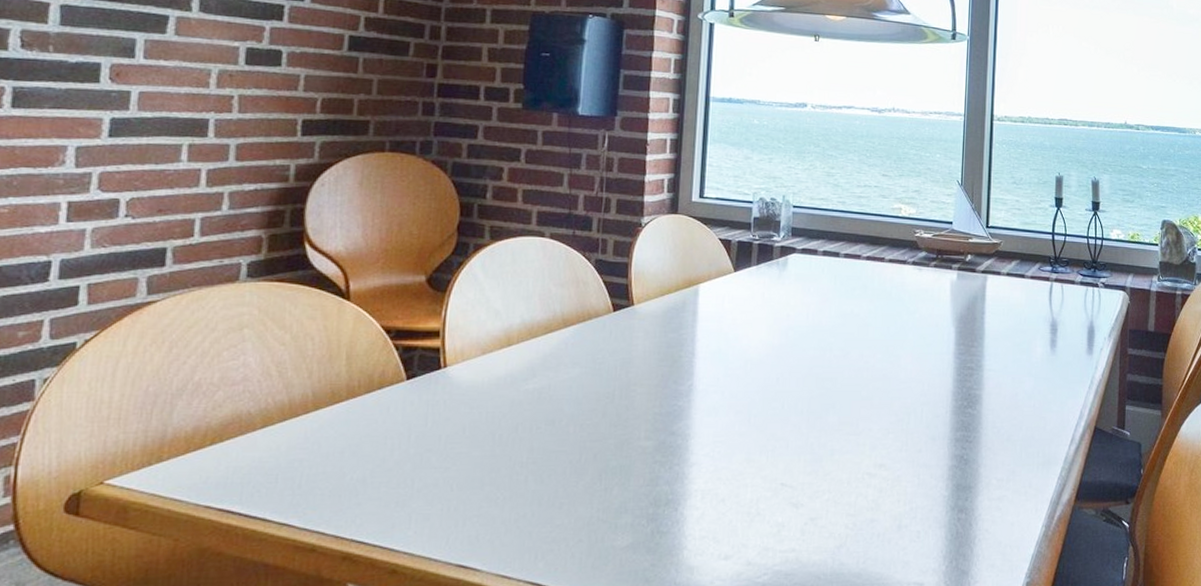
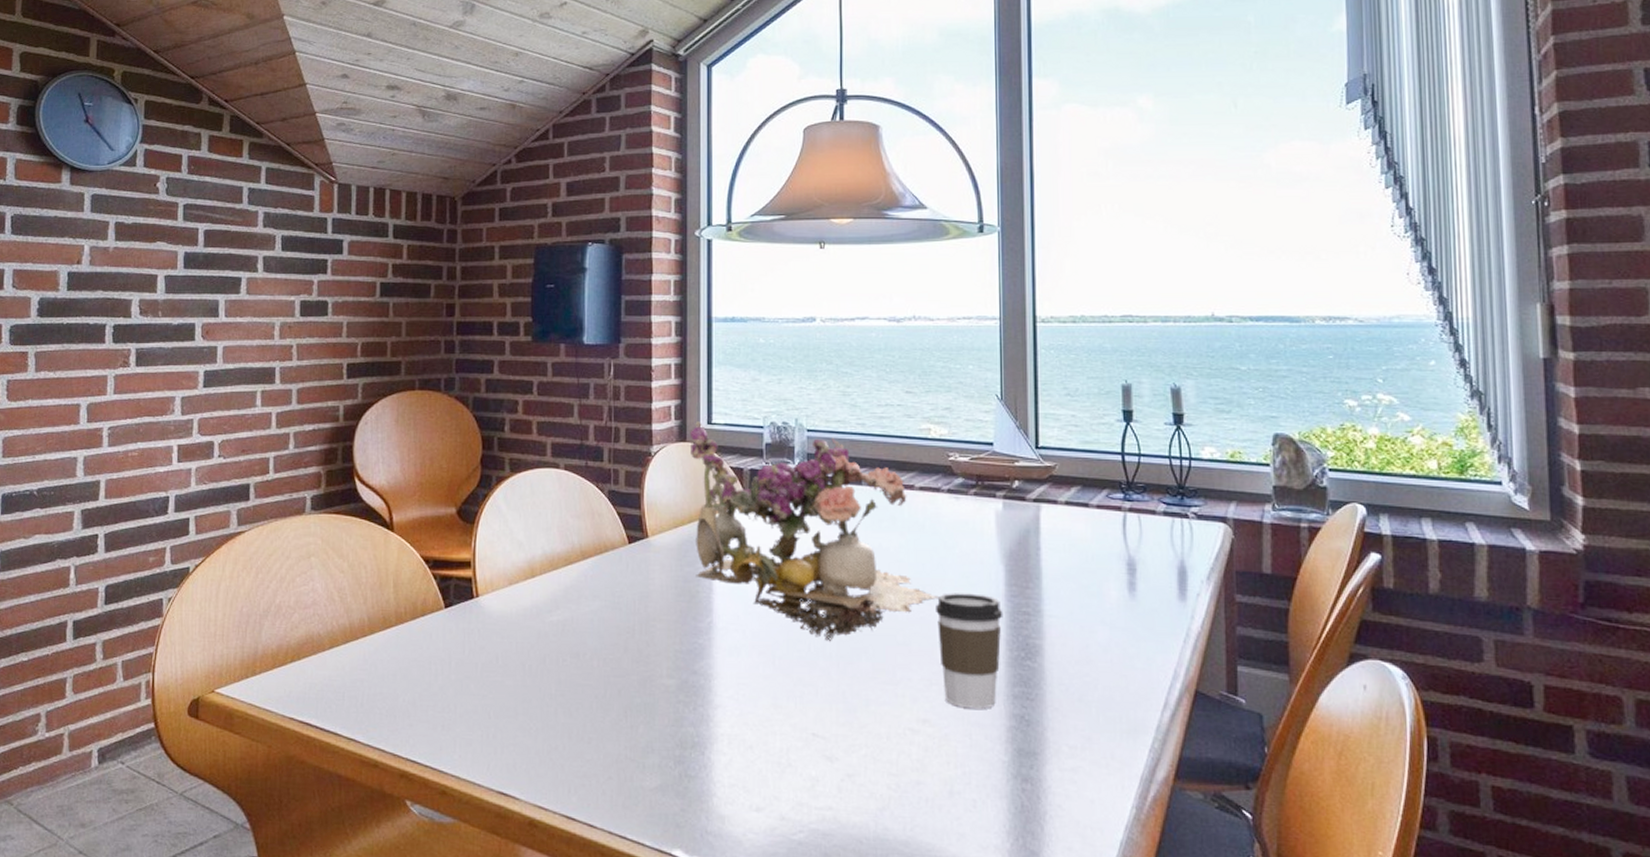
flower arrangement: none [679,194,899,400] -> present [689,420,939,642]
coffee cup: none [896,352,952,452] -> present [936,593,1003,709]

